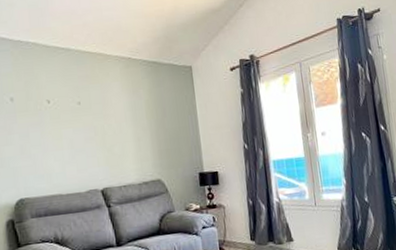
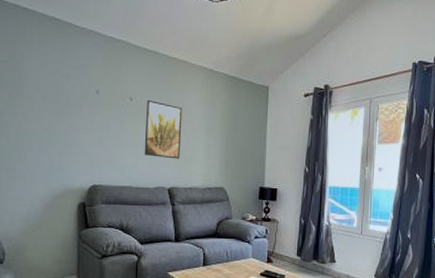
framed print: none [65,99,109,159] -> present [144,100,183,159]

